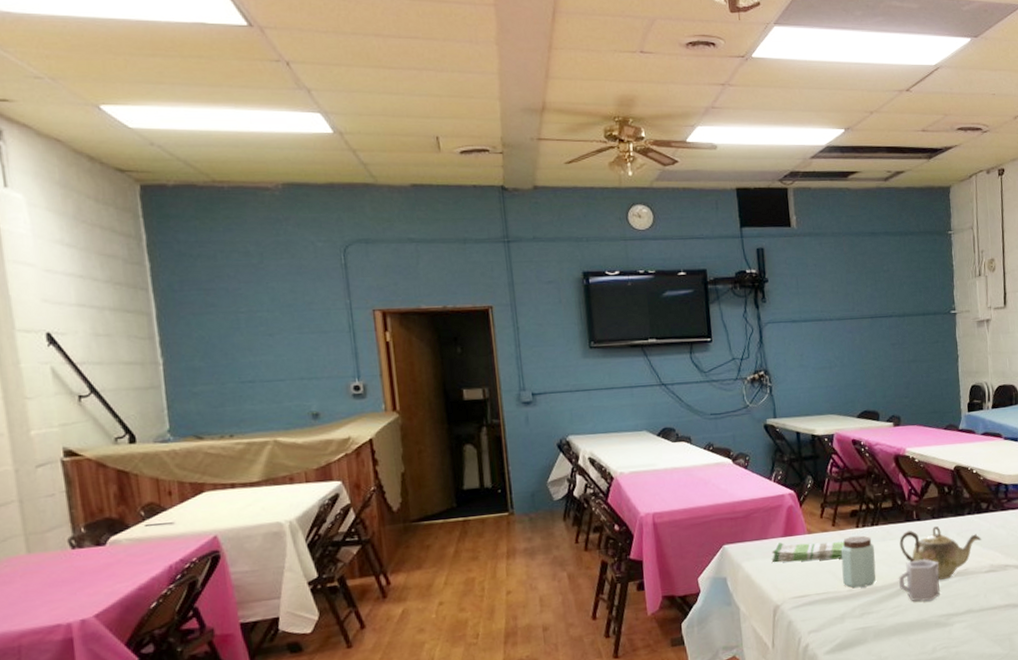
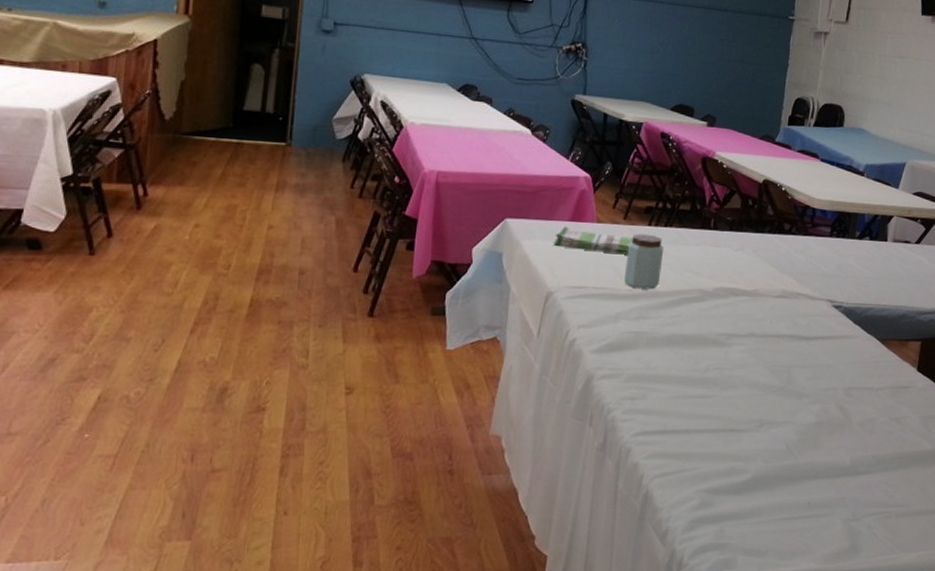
cup: present [898,559,941,602] -> none [682,271,728,317]
teapot: present [899,525,982,580] -> none [690,238,778,296]

